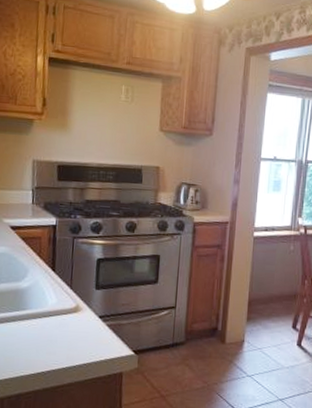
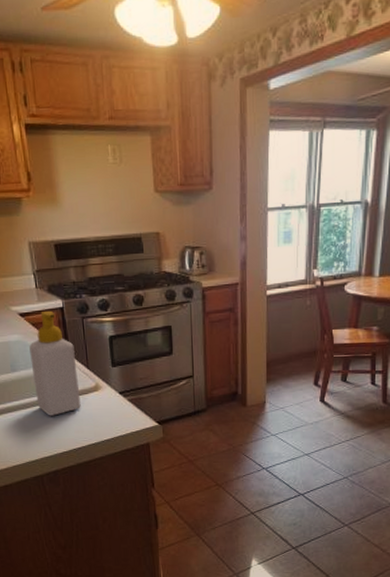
soap bottle: none [12,226,61,334] -> present [29,310,81,416]

